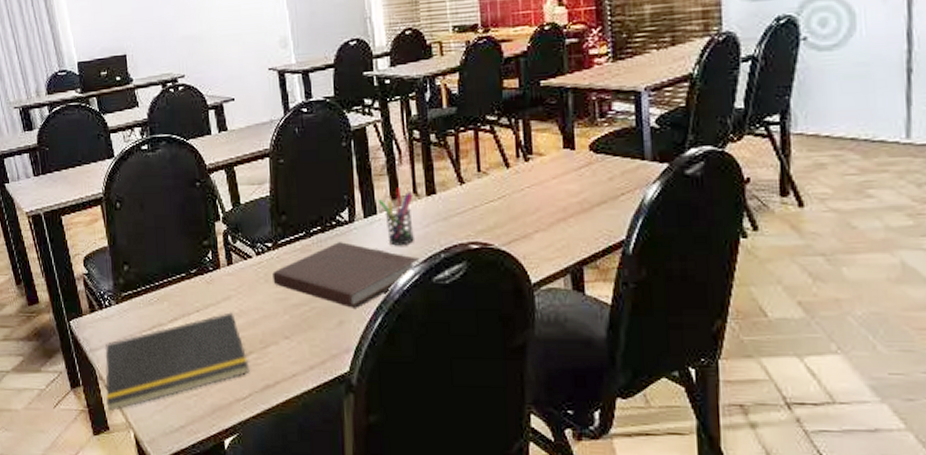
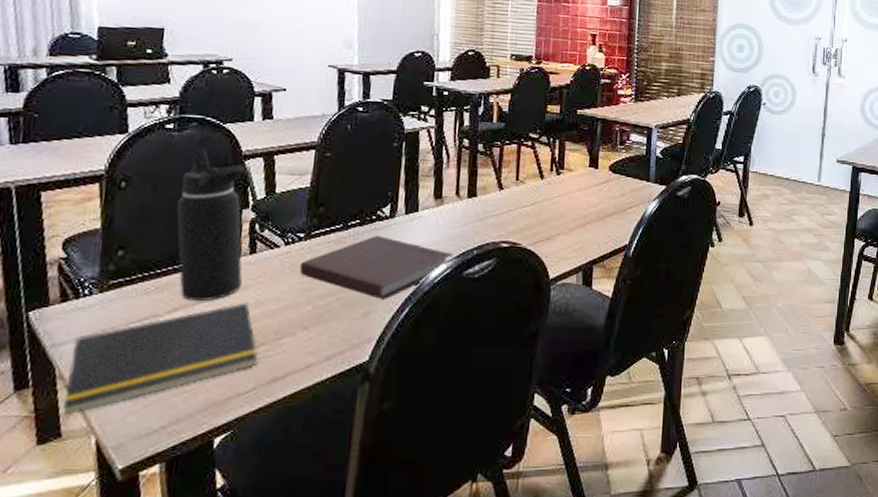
water bottle: none [162,165,225,311] -> present [177,147,244,301]
pen holder: present [378,186,414,246] -> none [421,187,455,242]

